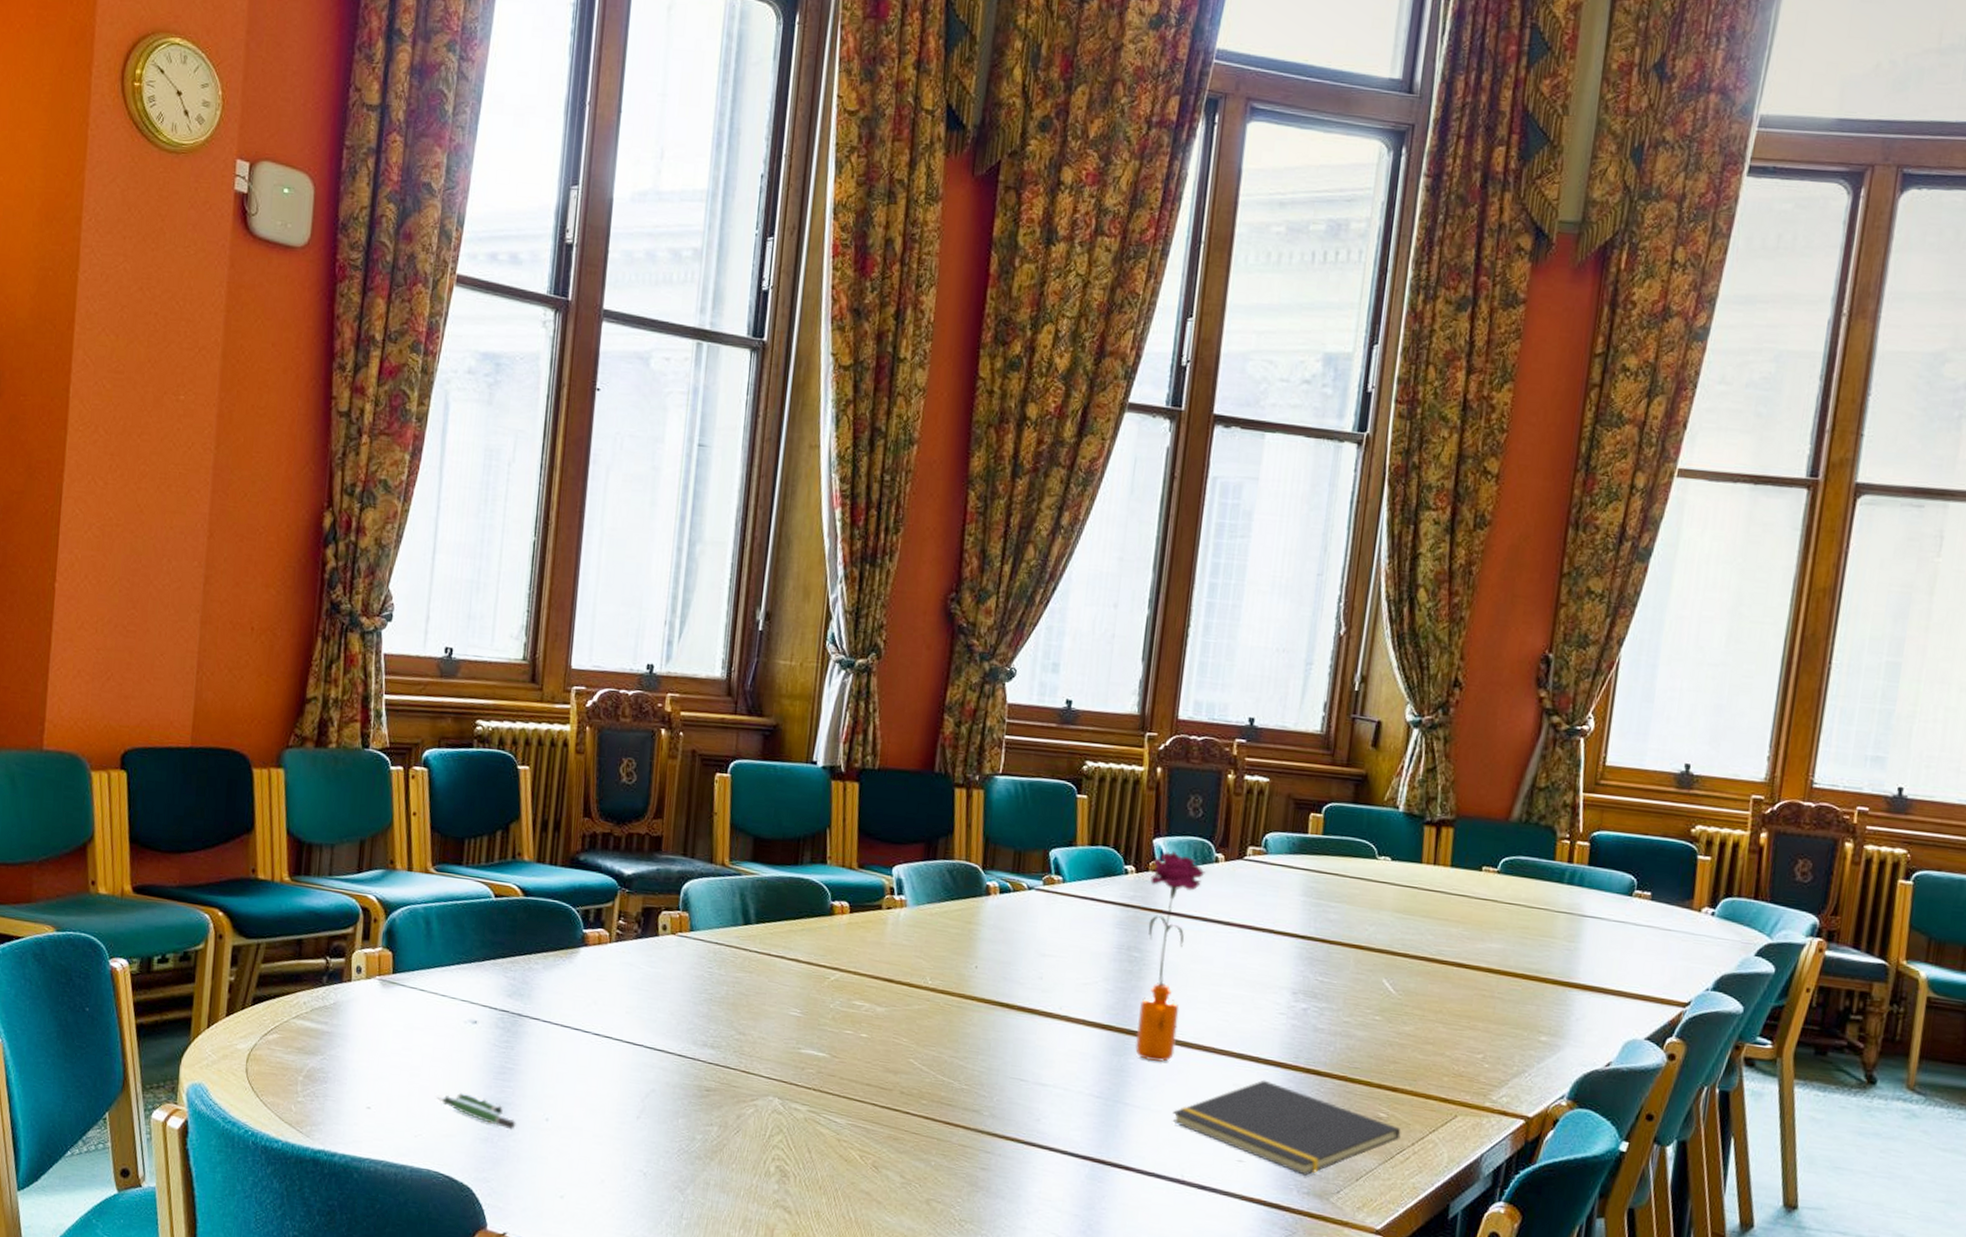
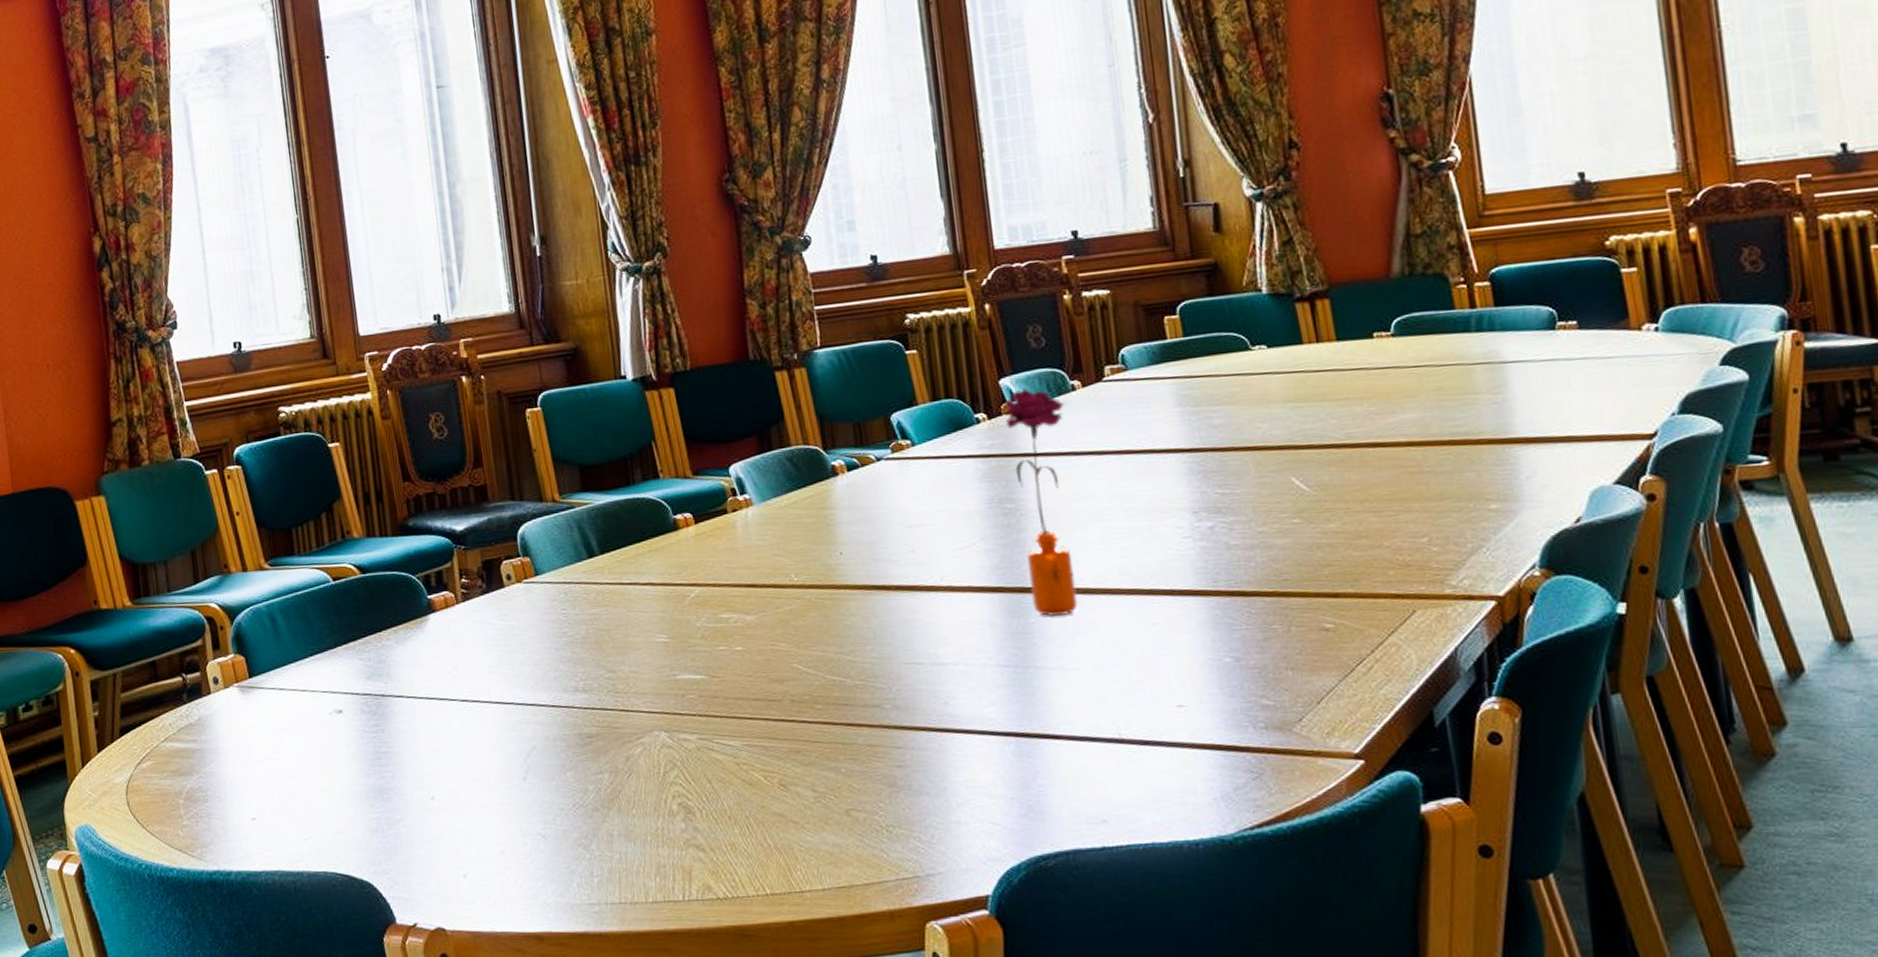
pen: present [435,1090,516,1130] -> none [316,783,403,816]
notepad: present [1173,1079,1401,1176] -> none [1092,612,1356,709]

